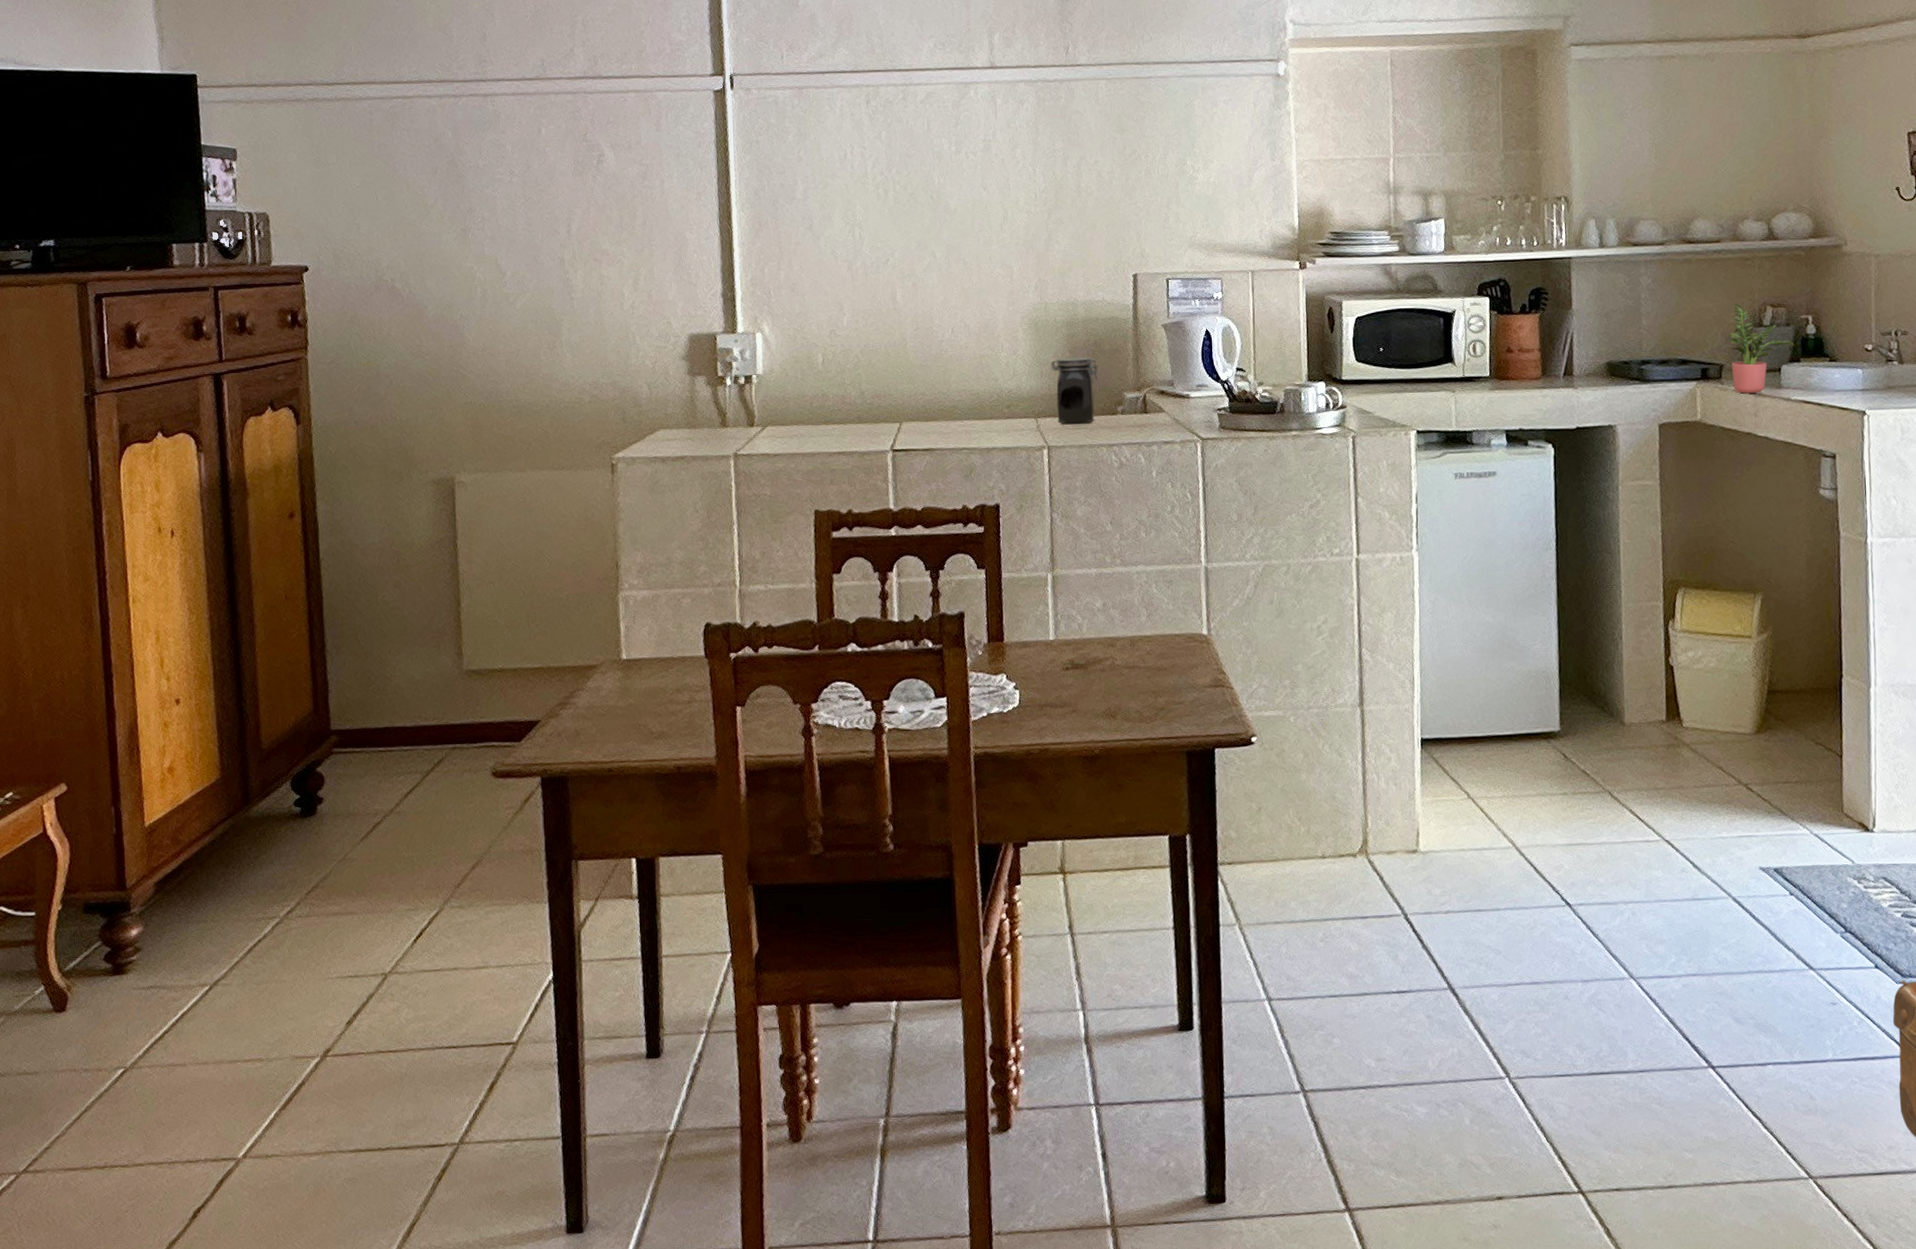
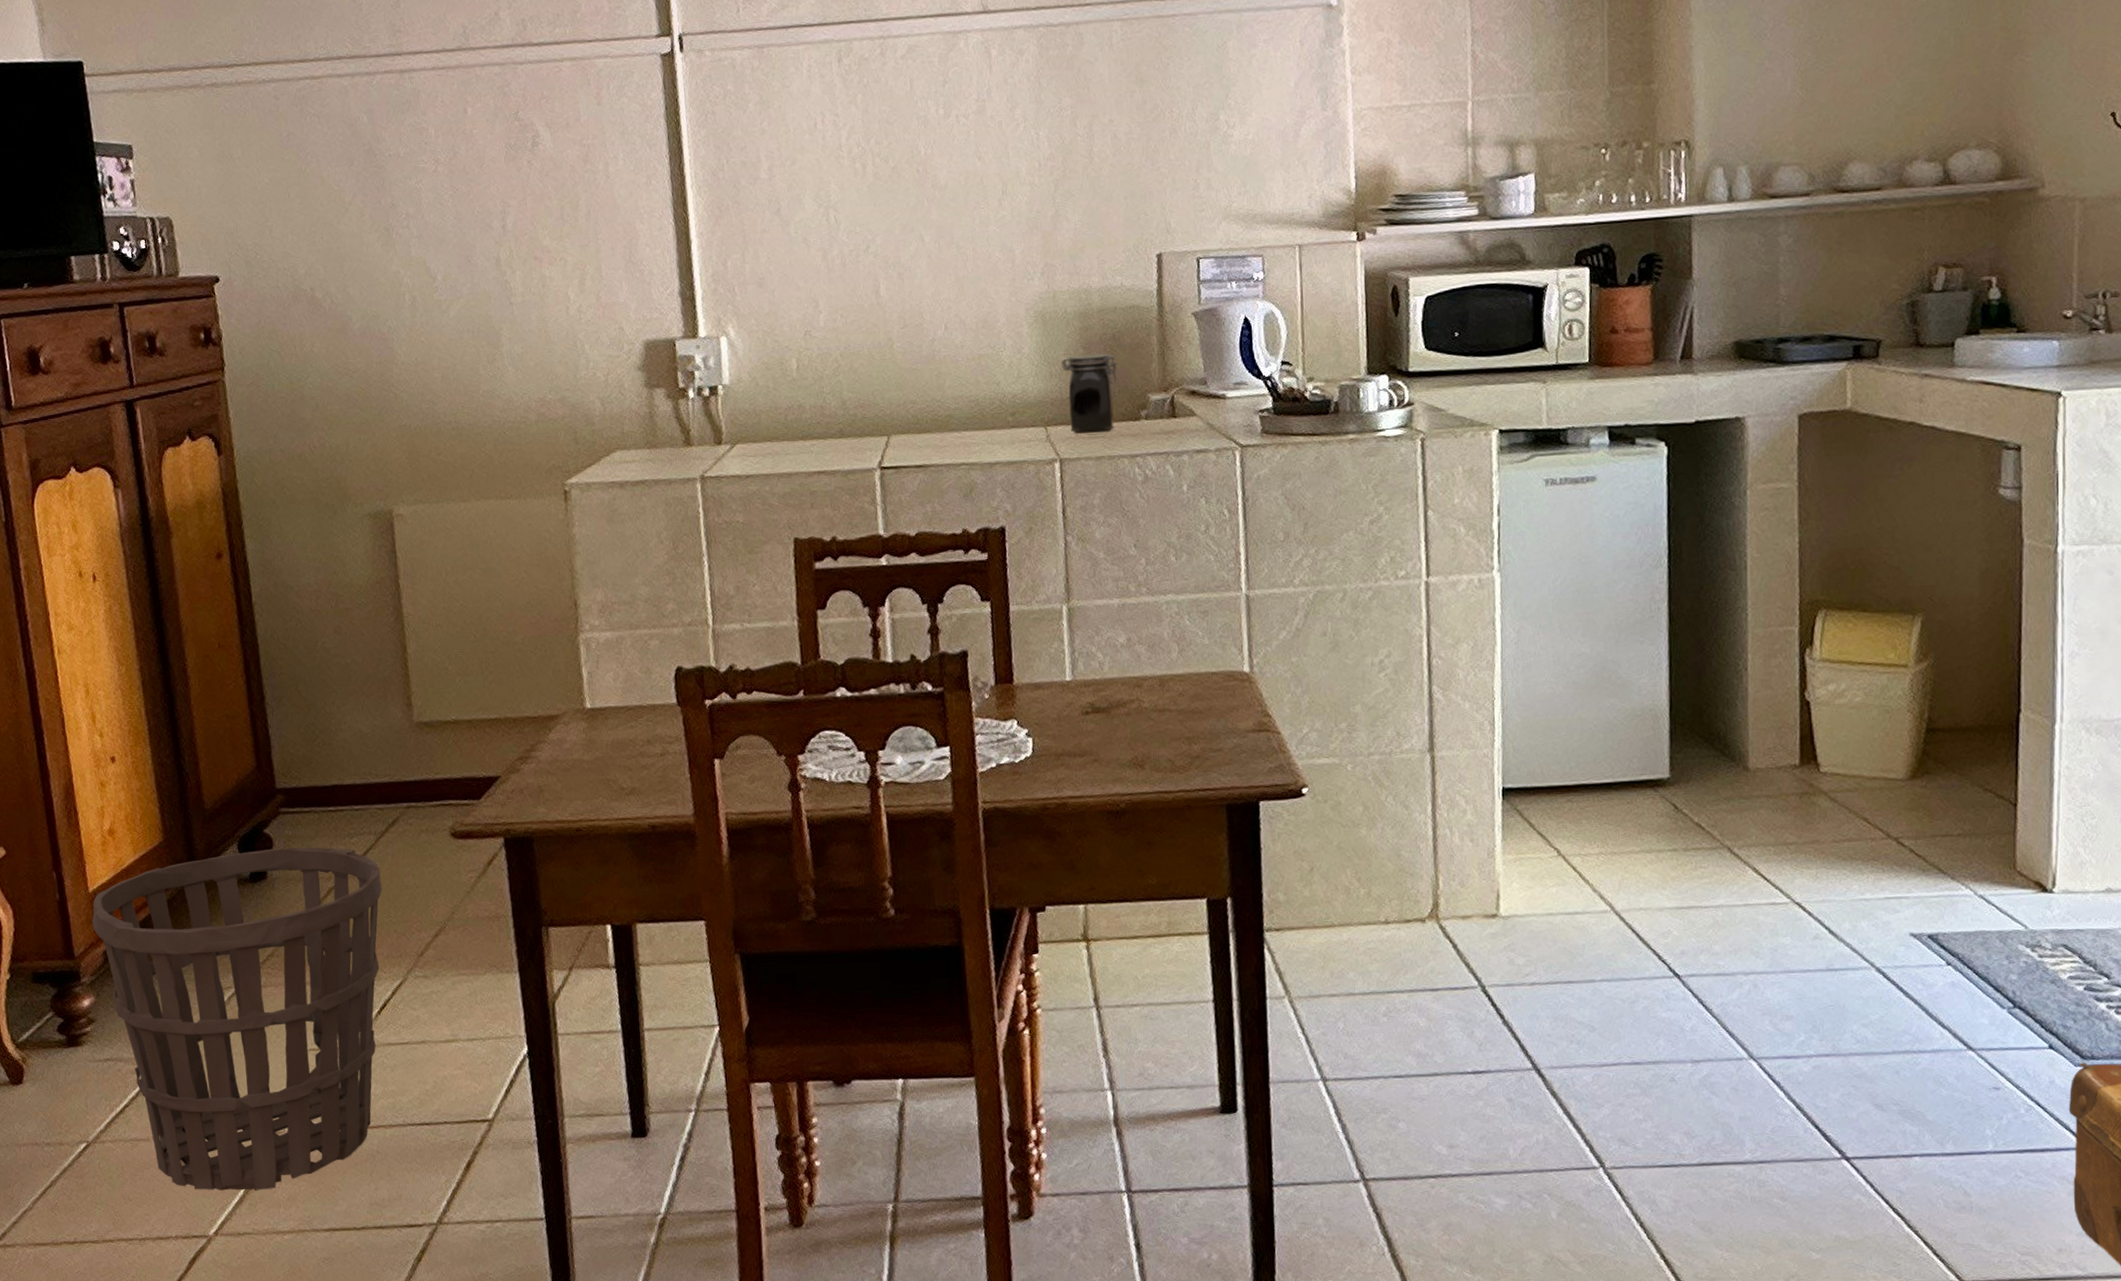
basket: none [145,785,425,1114] -> present [92,847,382,1191]
potted plant: present [1728,302,1795,394] -> none [1888,263,1973,375]

